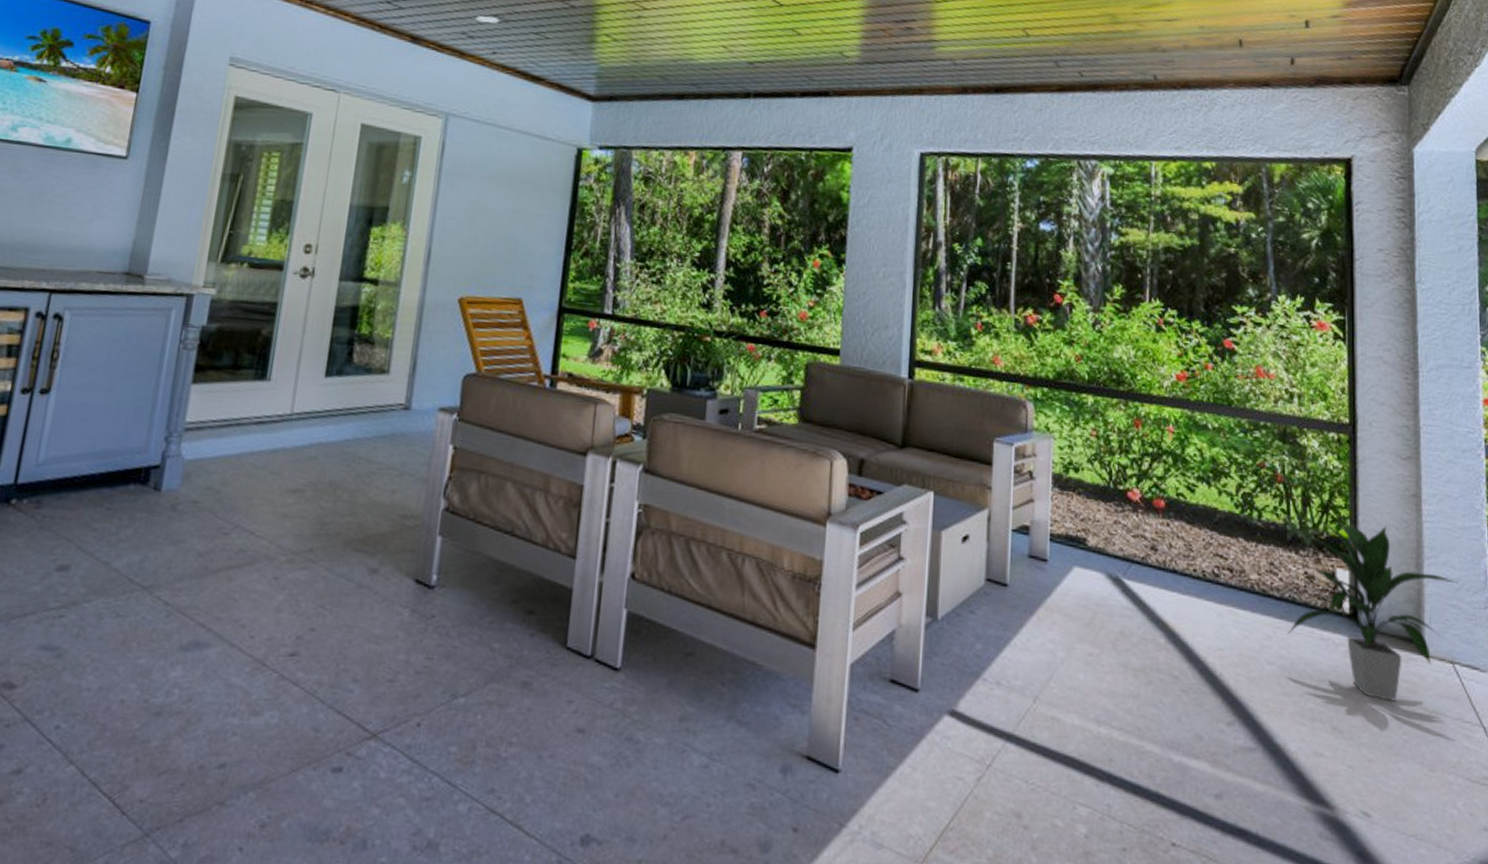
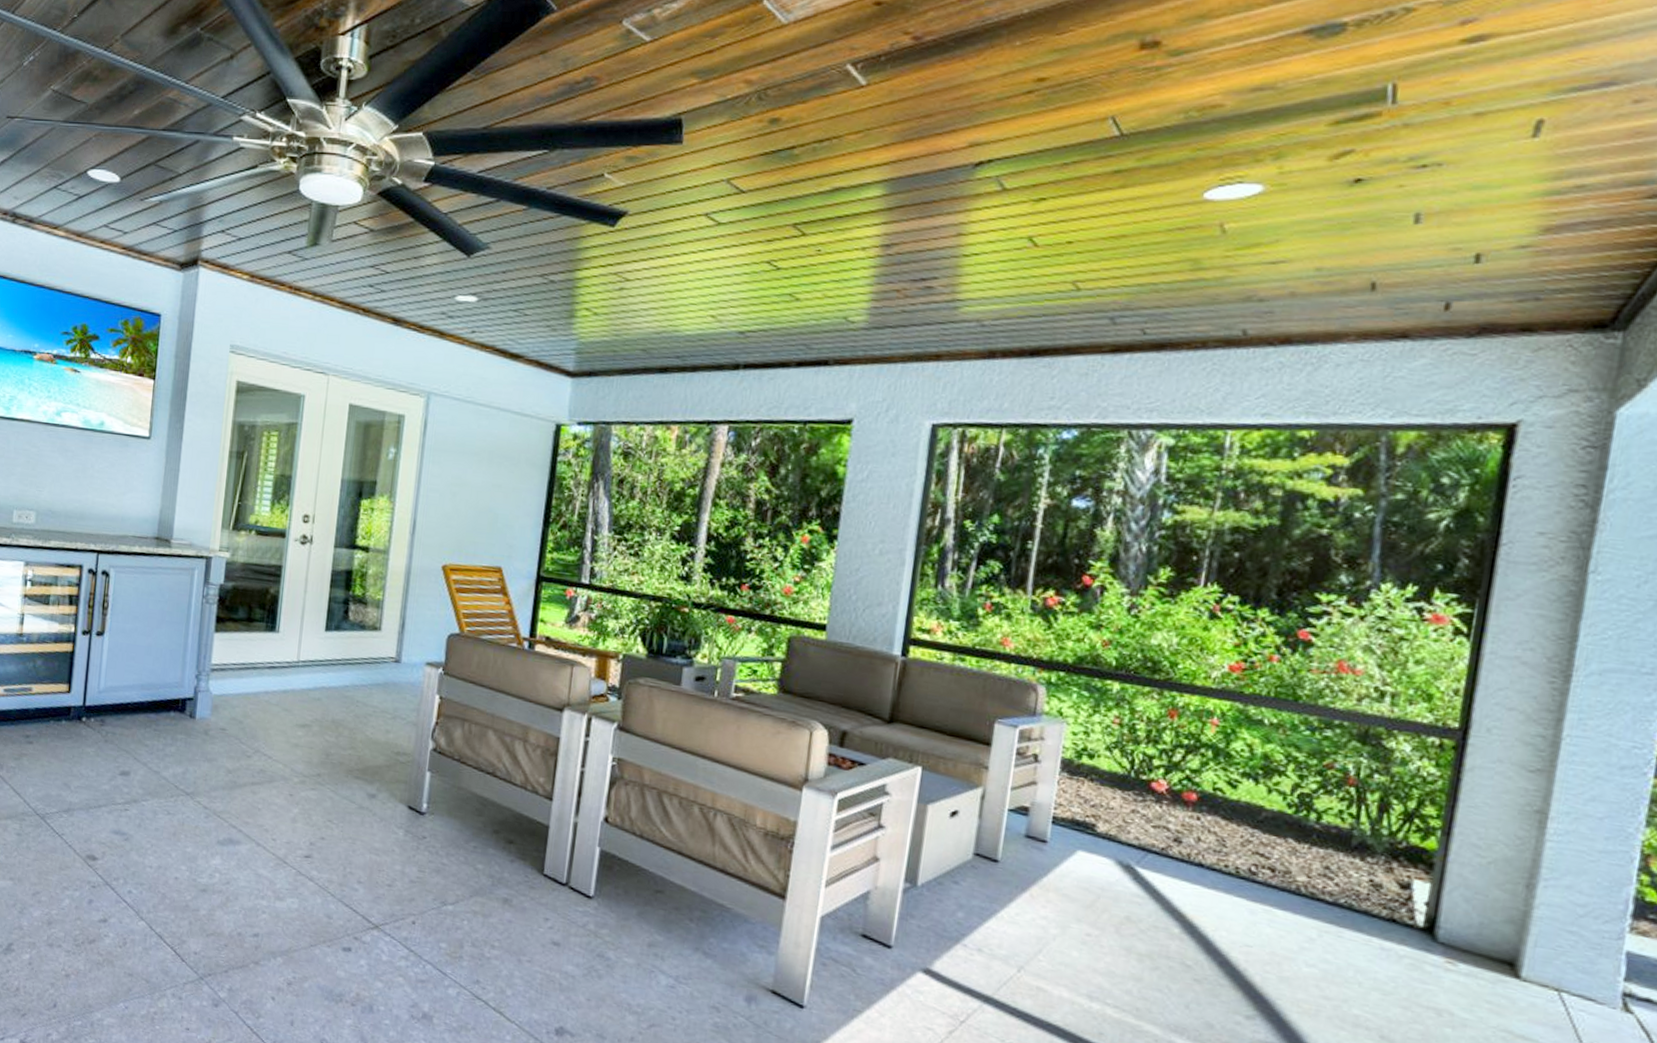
indoor plant: present [1288,519,1459,702] -> none [1337,827,1585,1021]

